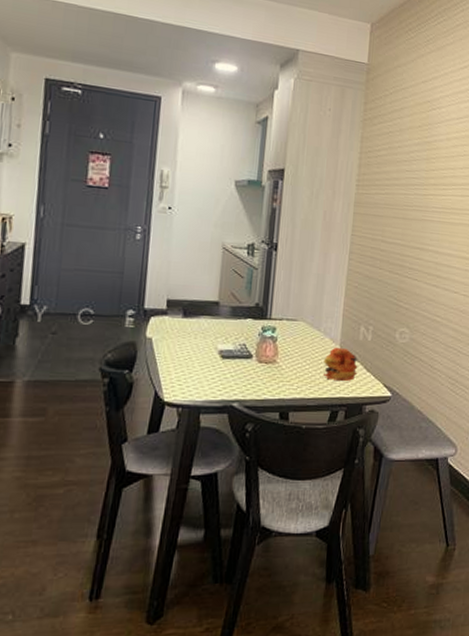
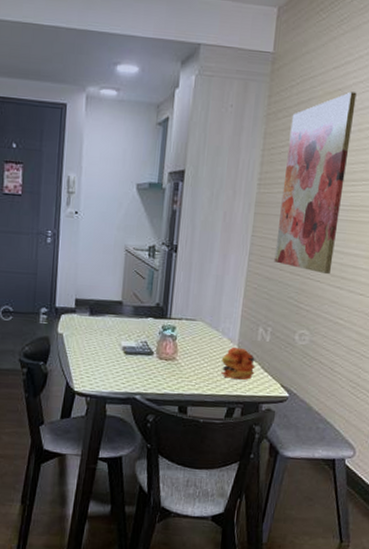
wall art: none [373,104,444,273] -> present [274,91,357,275]

